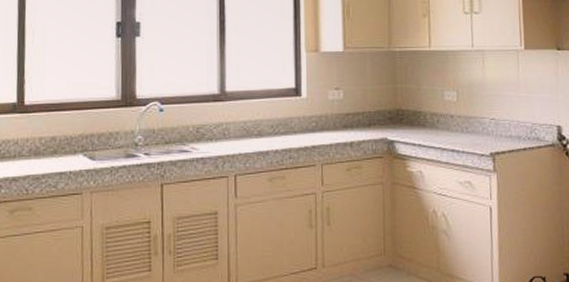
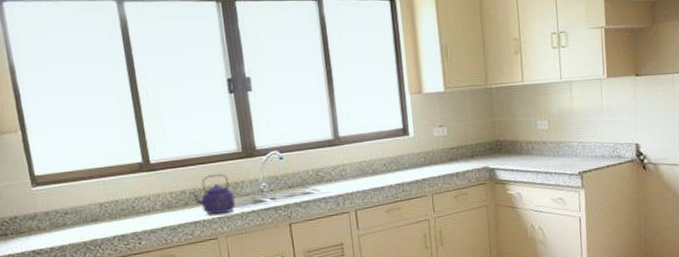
kettle: none [59,122,106,167] -> present [189,174,236,215]

